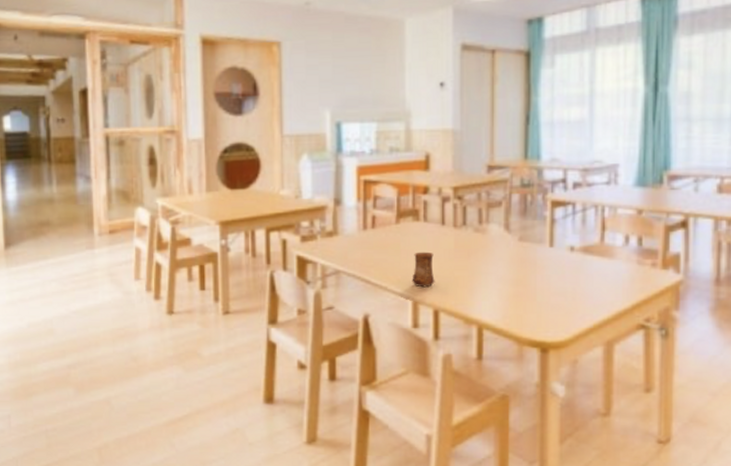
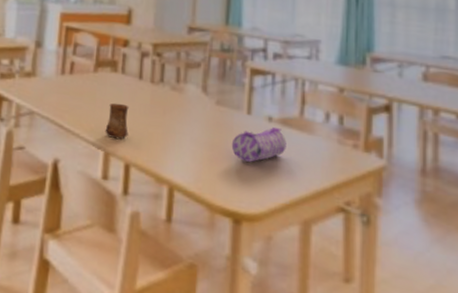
pencil case: none [535,256,589,293] -> present [231,126,287,162]

